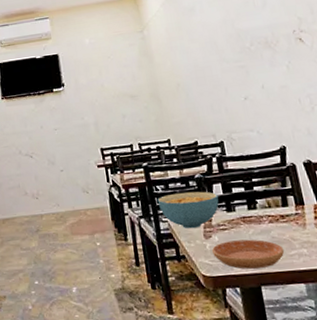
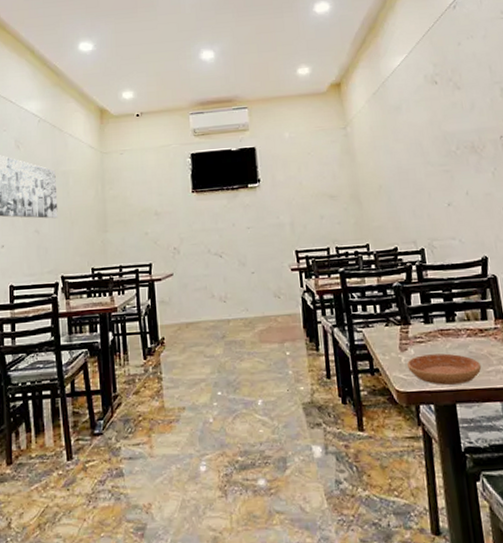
cereal bowl: present [157,191,219,229] -> none [352,301,417,341]

